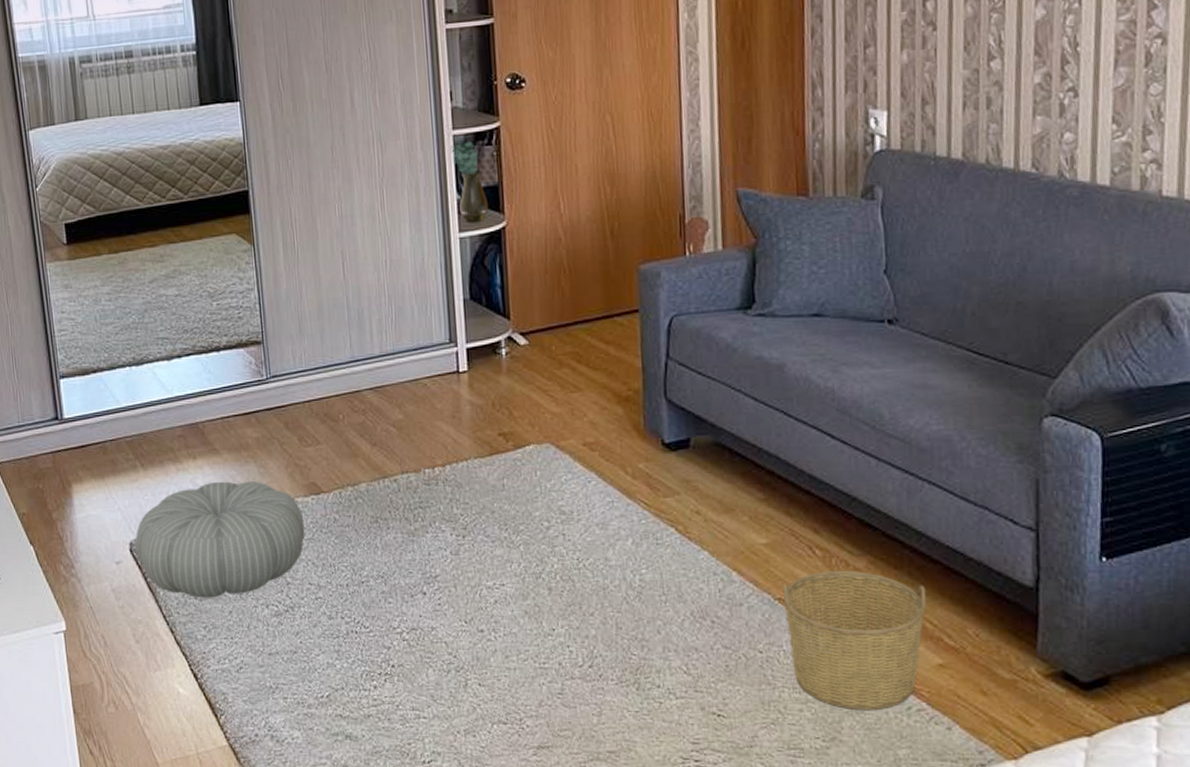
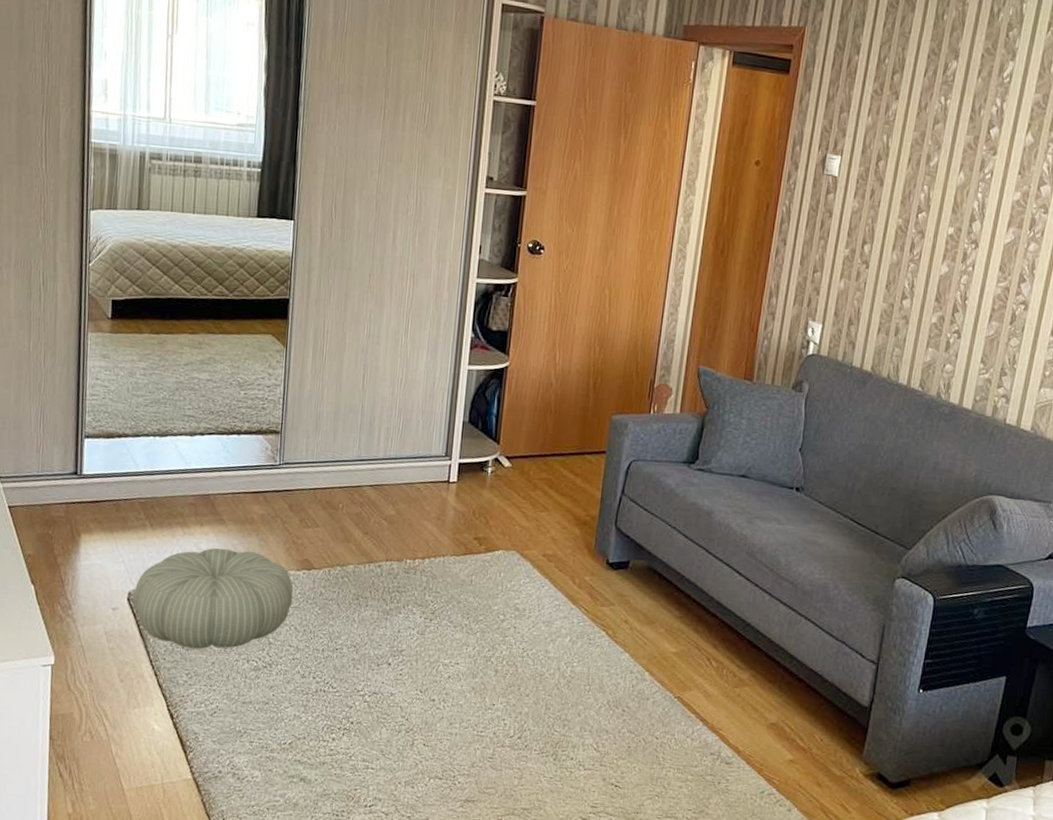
vase: present [451,138,488,224] -> none [472,285,497,360]
basket: present [781,570,927,710] -> none [680,679,790,792]

